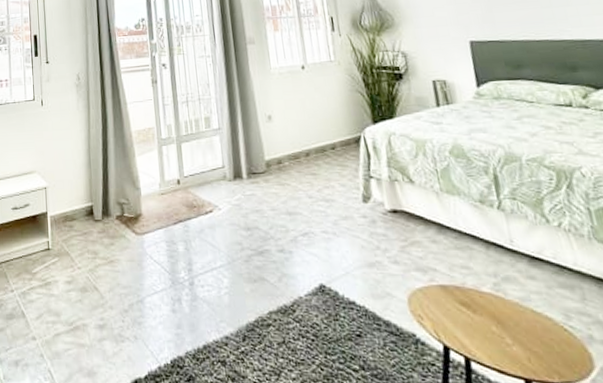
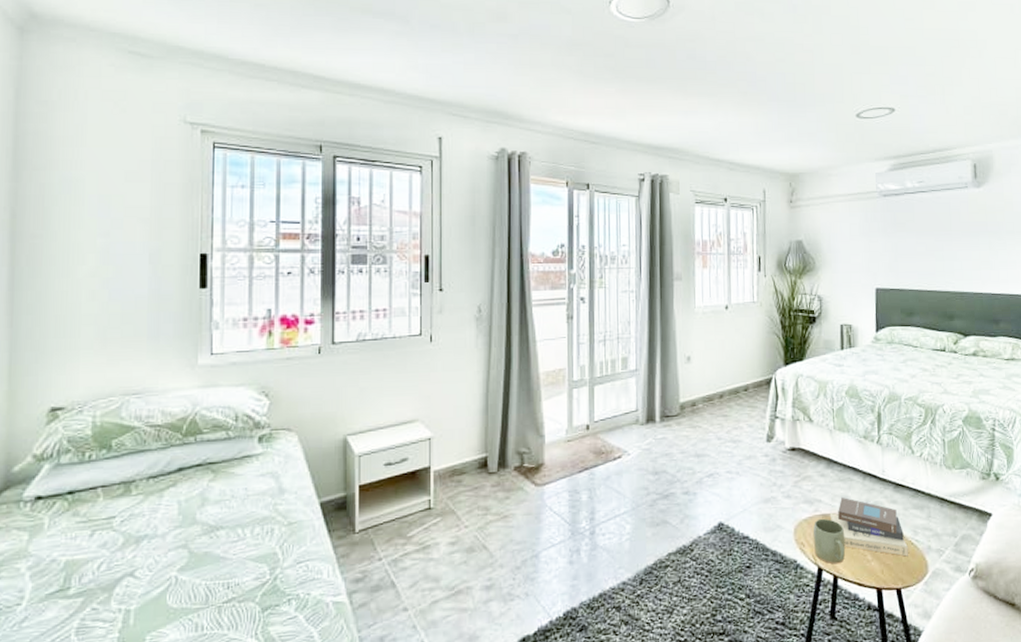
mug: none [430,289,477,344] -> present [813,518,846,565]
books: none [449,268,563,345] -> present [829,497,908,557]

